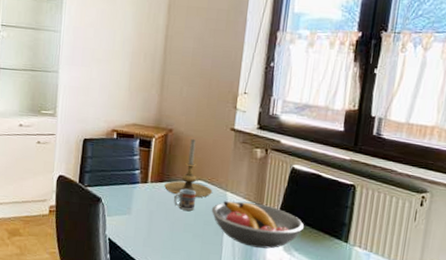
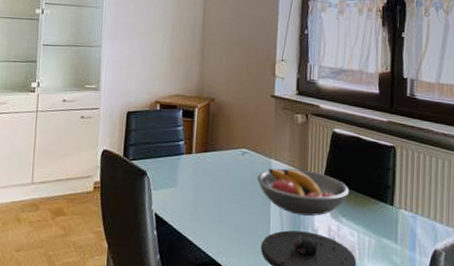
candle holder: present [164,138,213,198] -> none [209,106,258,167]
cup: present [174,188,196,211] -> none [219,158,241,180]

